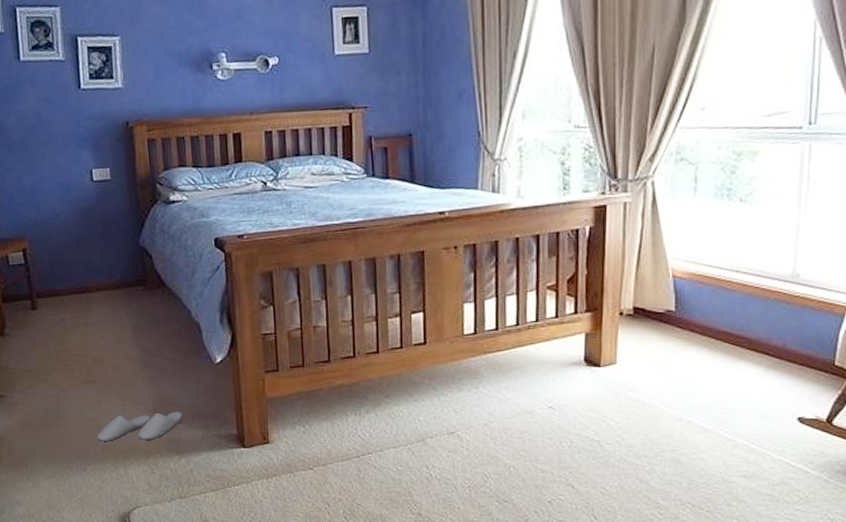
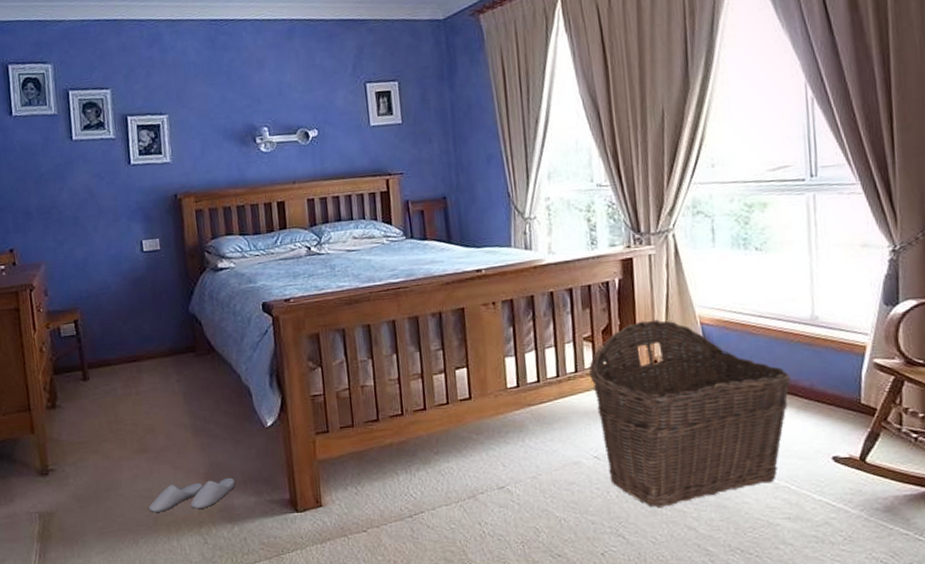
wicker basket: none [551,270,763,461] -> present [589,319,791,509]

